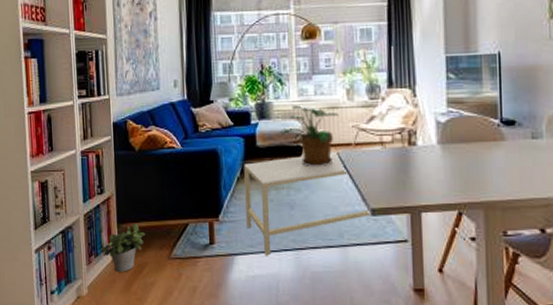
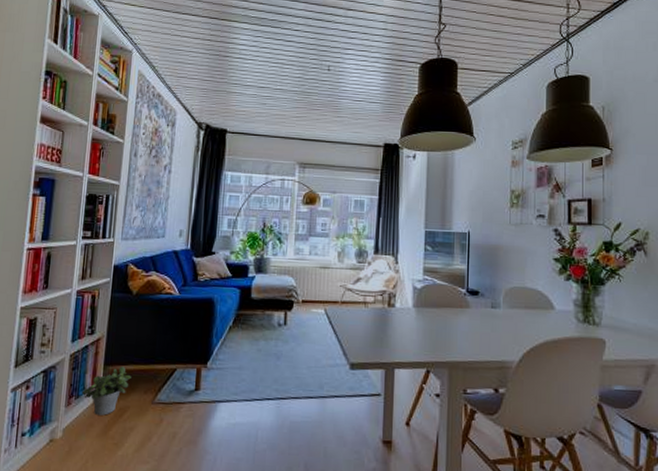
coffee table: present [244,146,385,256] -> none [233,305,367,404]
potted plant: present [277,104,339,166] -> none [272,261,330,321]

